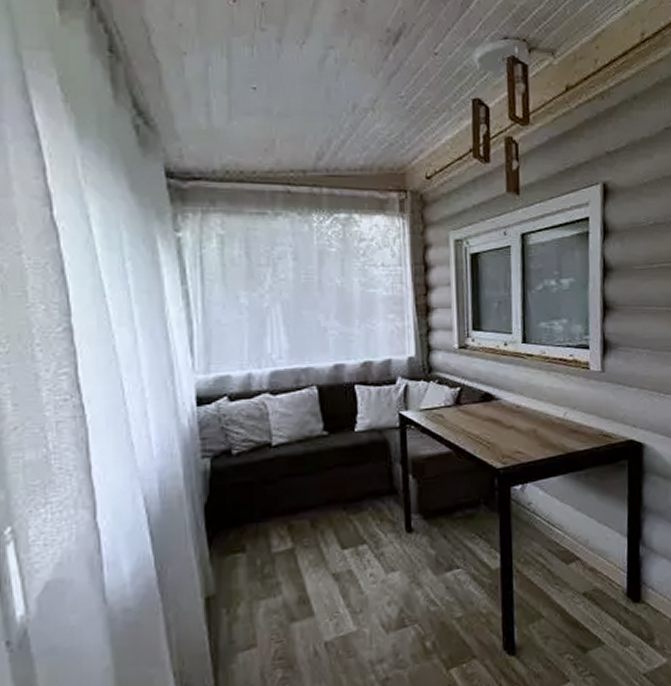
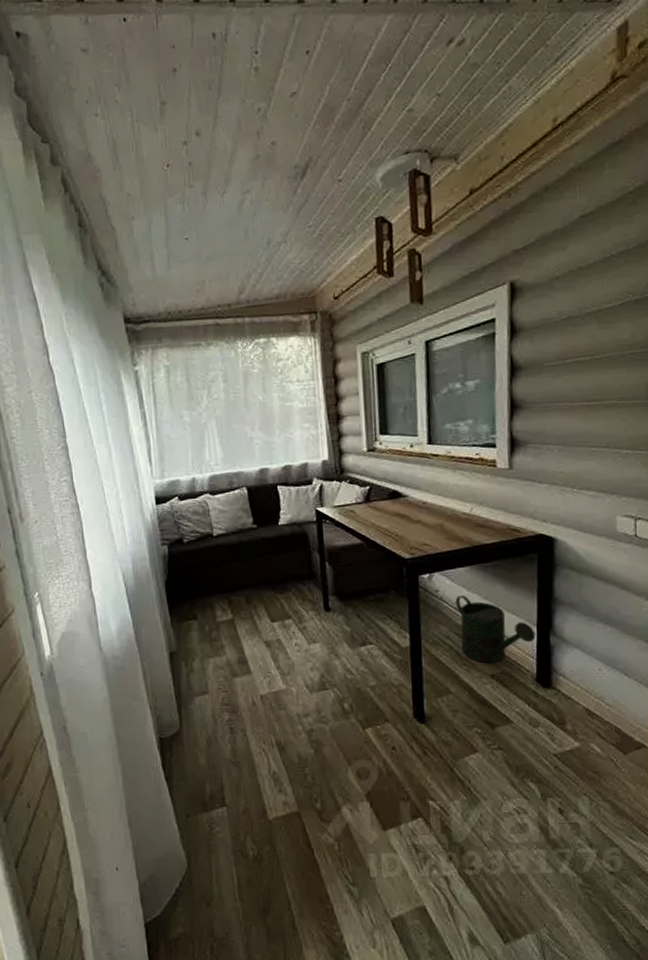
watering can: none [548,507,626,582] -> present [455,595,536,664]

